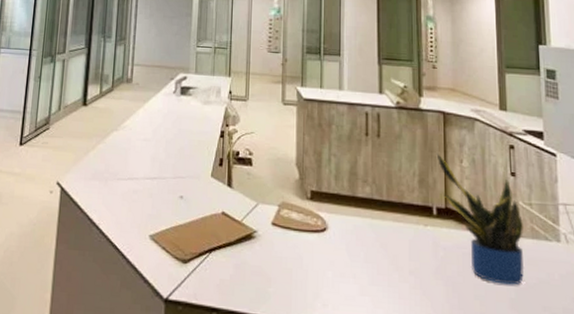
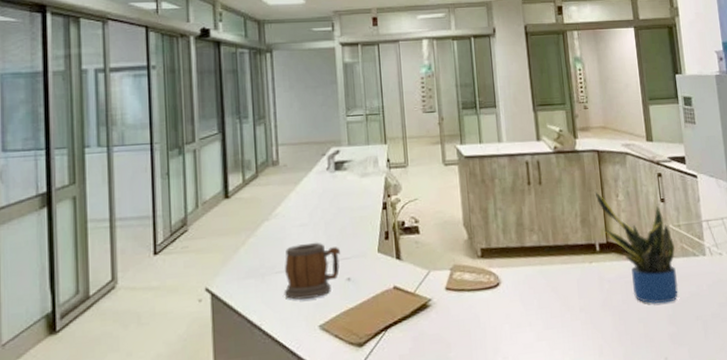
mug: none [122,157,176,209] -> present [284,242,340,300]

